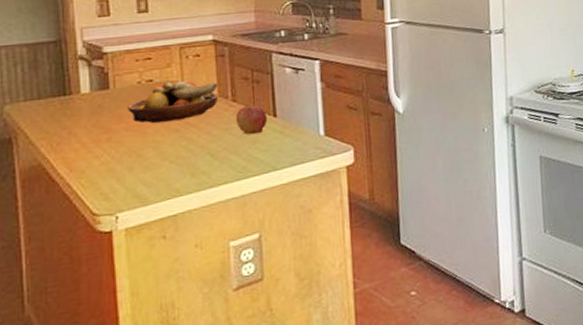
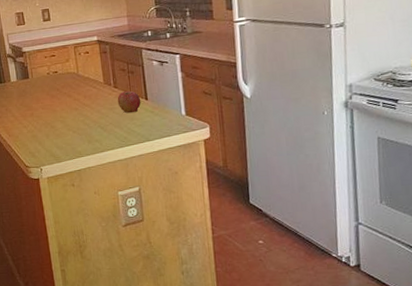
fruit bowl: present [128,81,218,123] -> none [42,72,104,103]

